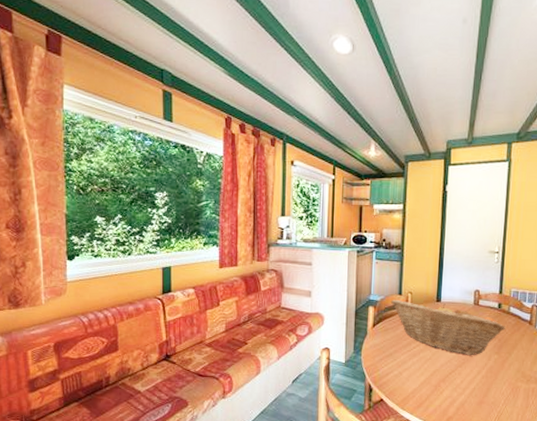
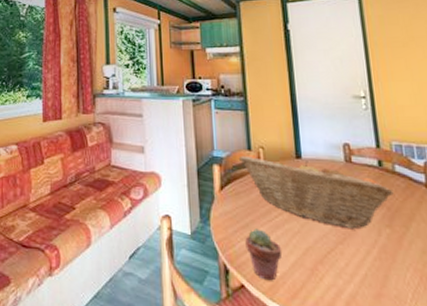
potted succulent: none [388,357,416,395] -> present [245,228,282,281]

